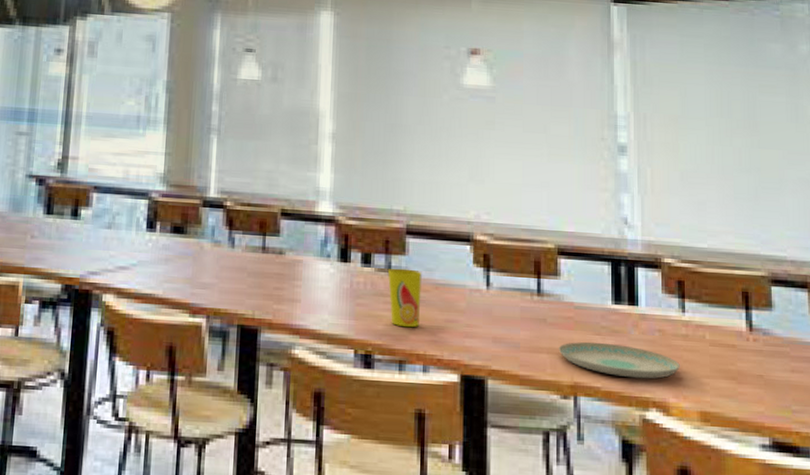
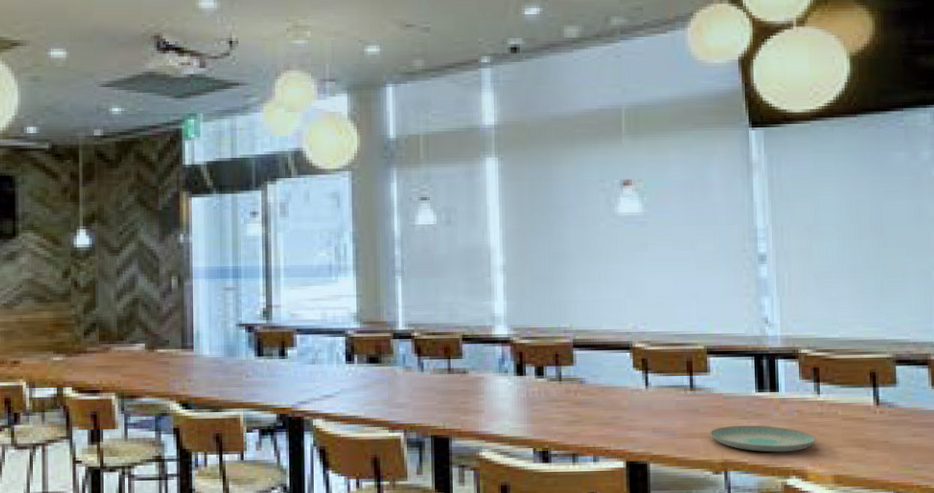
cup: present [387,268,422,328] -> none [558,377,589,426]

